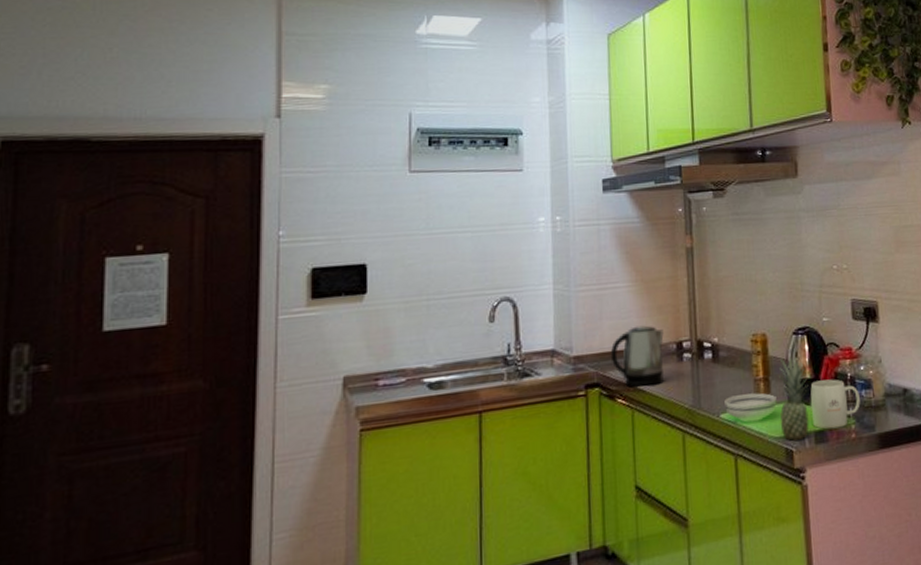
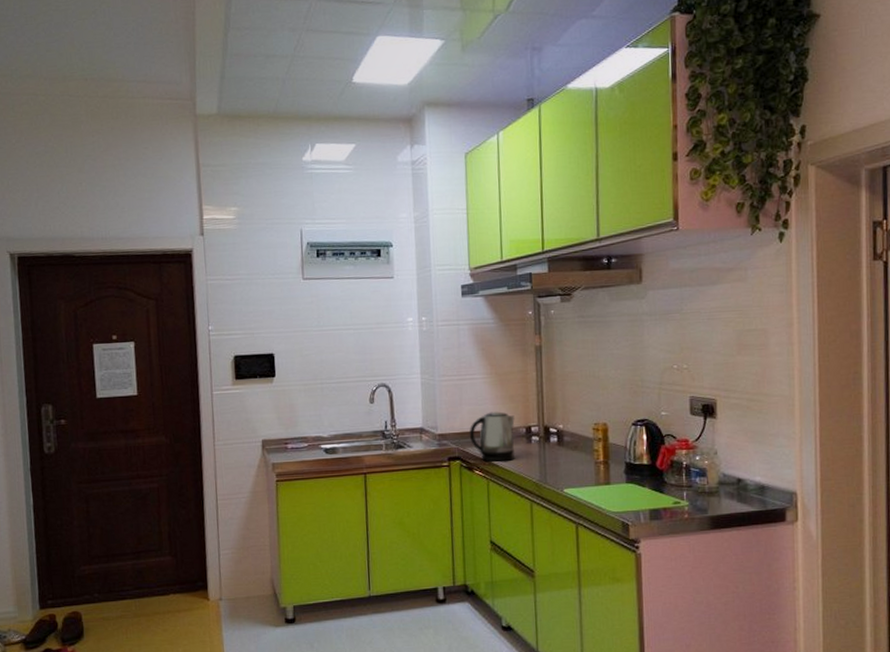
bowl: present [724,393,777,423] -> none [568,473,615,498]
fruit: present [779,355,810,442] -> none [617,443,646,517]
mug: present [810,379,861,430] -> none [646,466,694,509]

